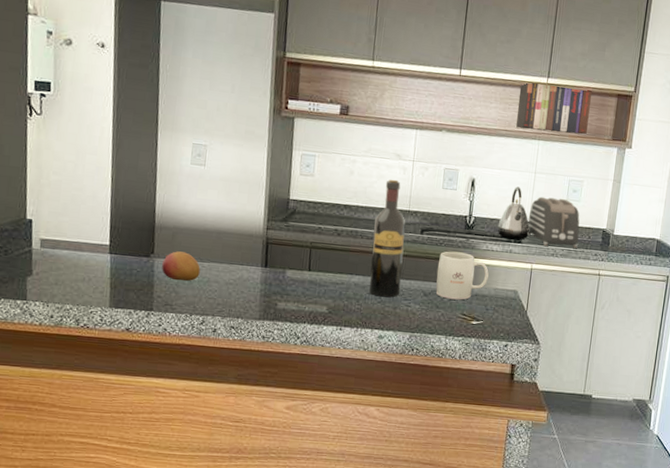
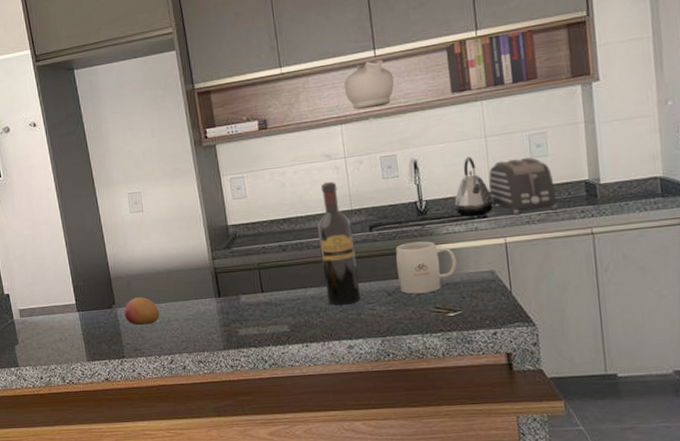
teapot: none [426,78,472,123] -> present [343,57,394,110]

